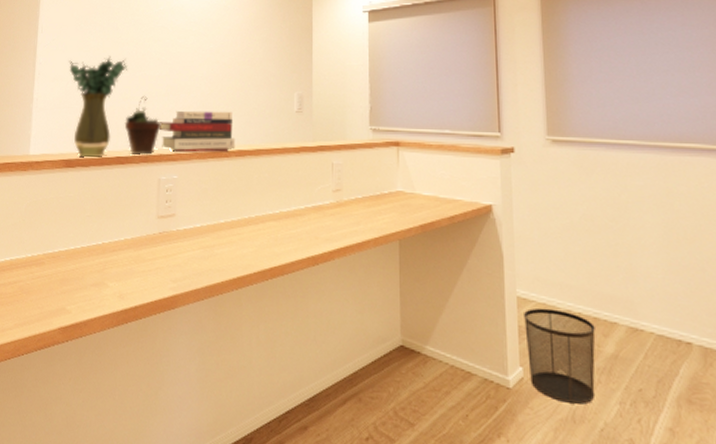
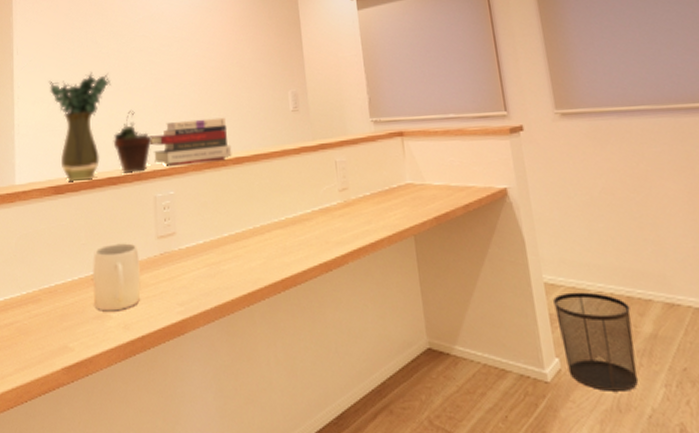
mug: none [93,218,139,281] -> present [92,243,141,311]

